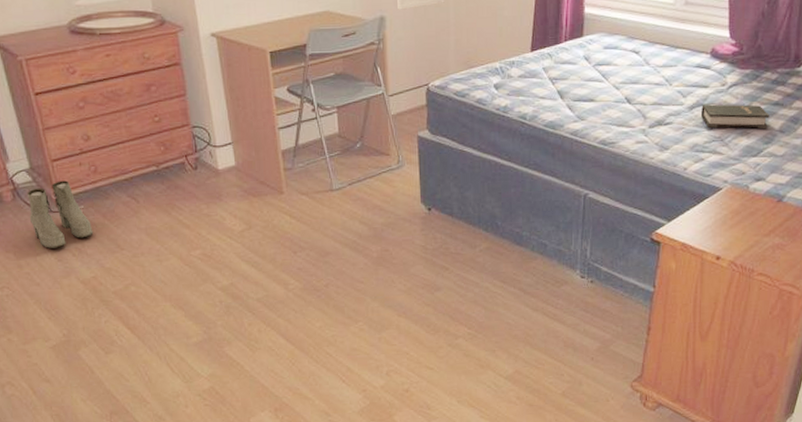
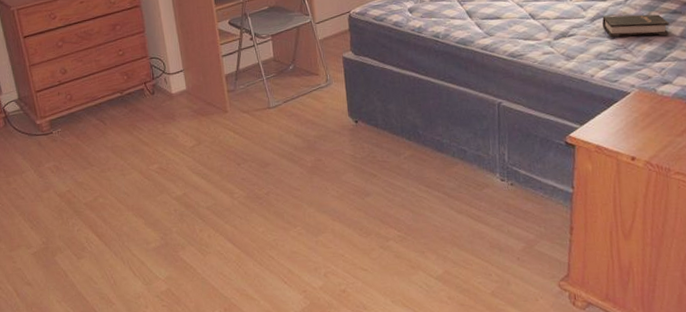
boots: present [28,180,94,248] -> none [16,108,69,167]

